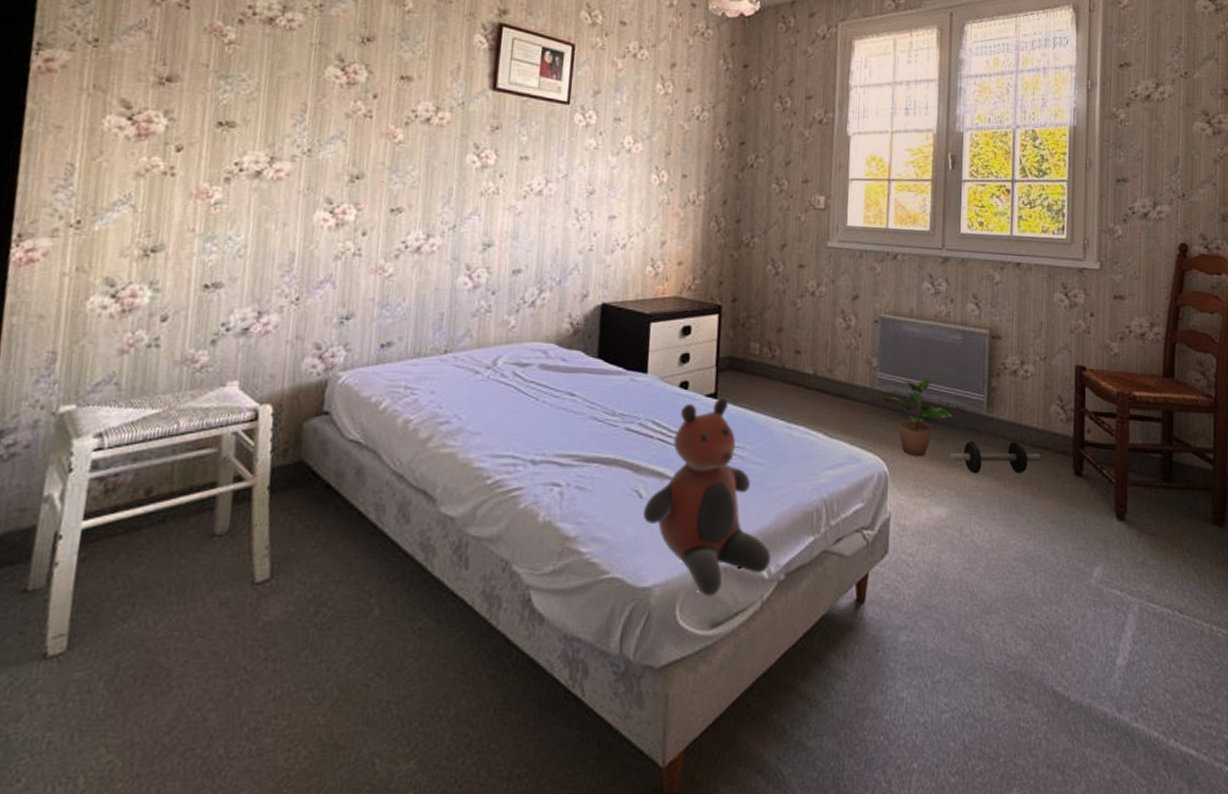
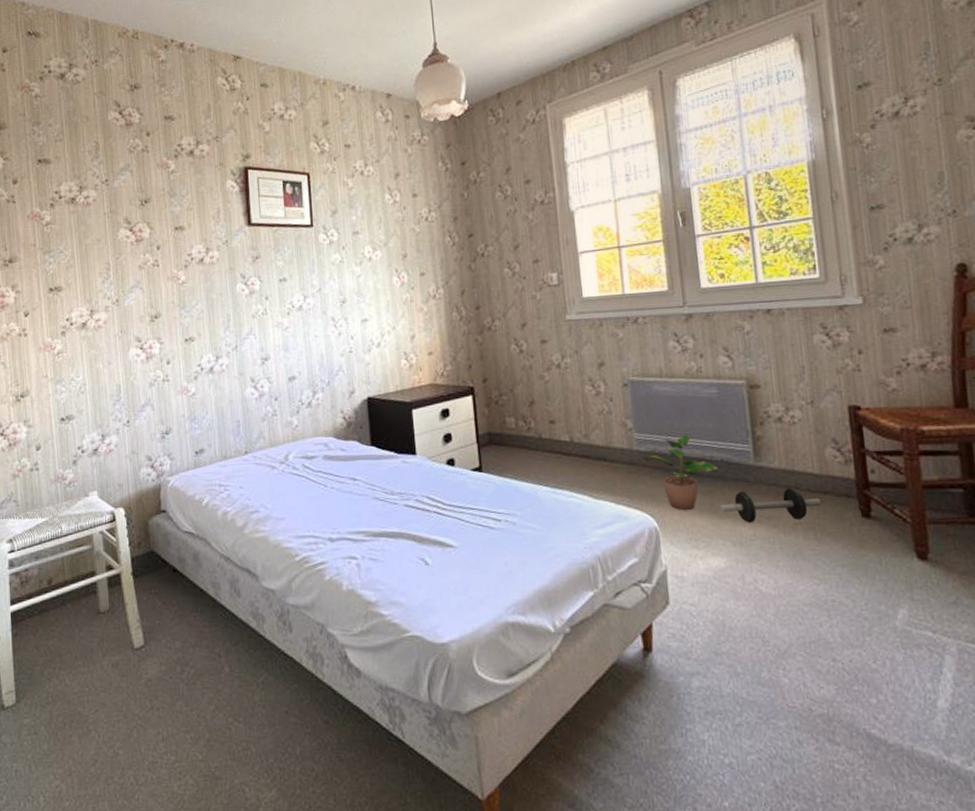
teddy bear: present [642,396,772,597] -> none [430,469,555,650]

